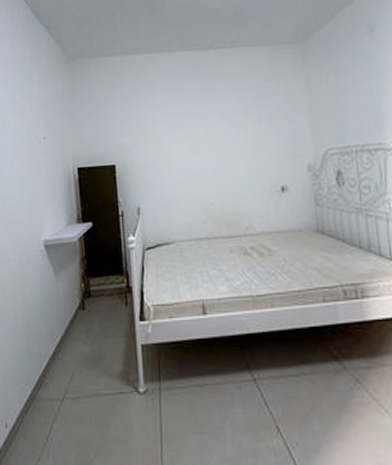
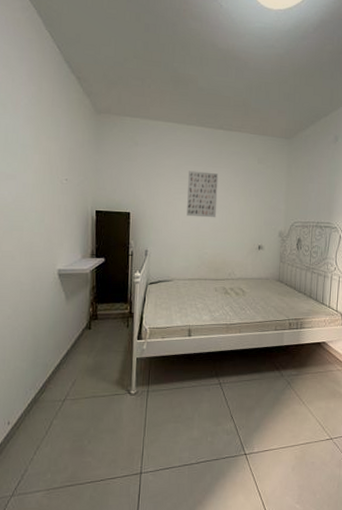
wall art: none [178,103,220,161] -> present [187,170,219,218]

